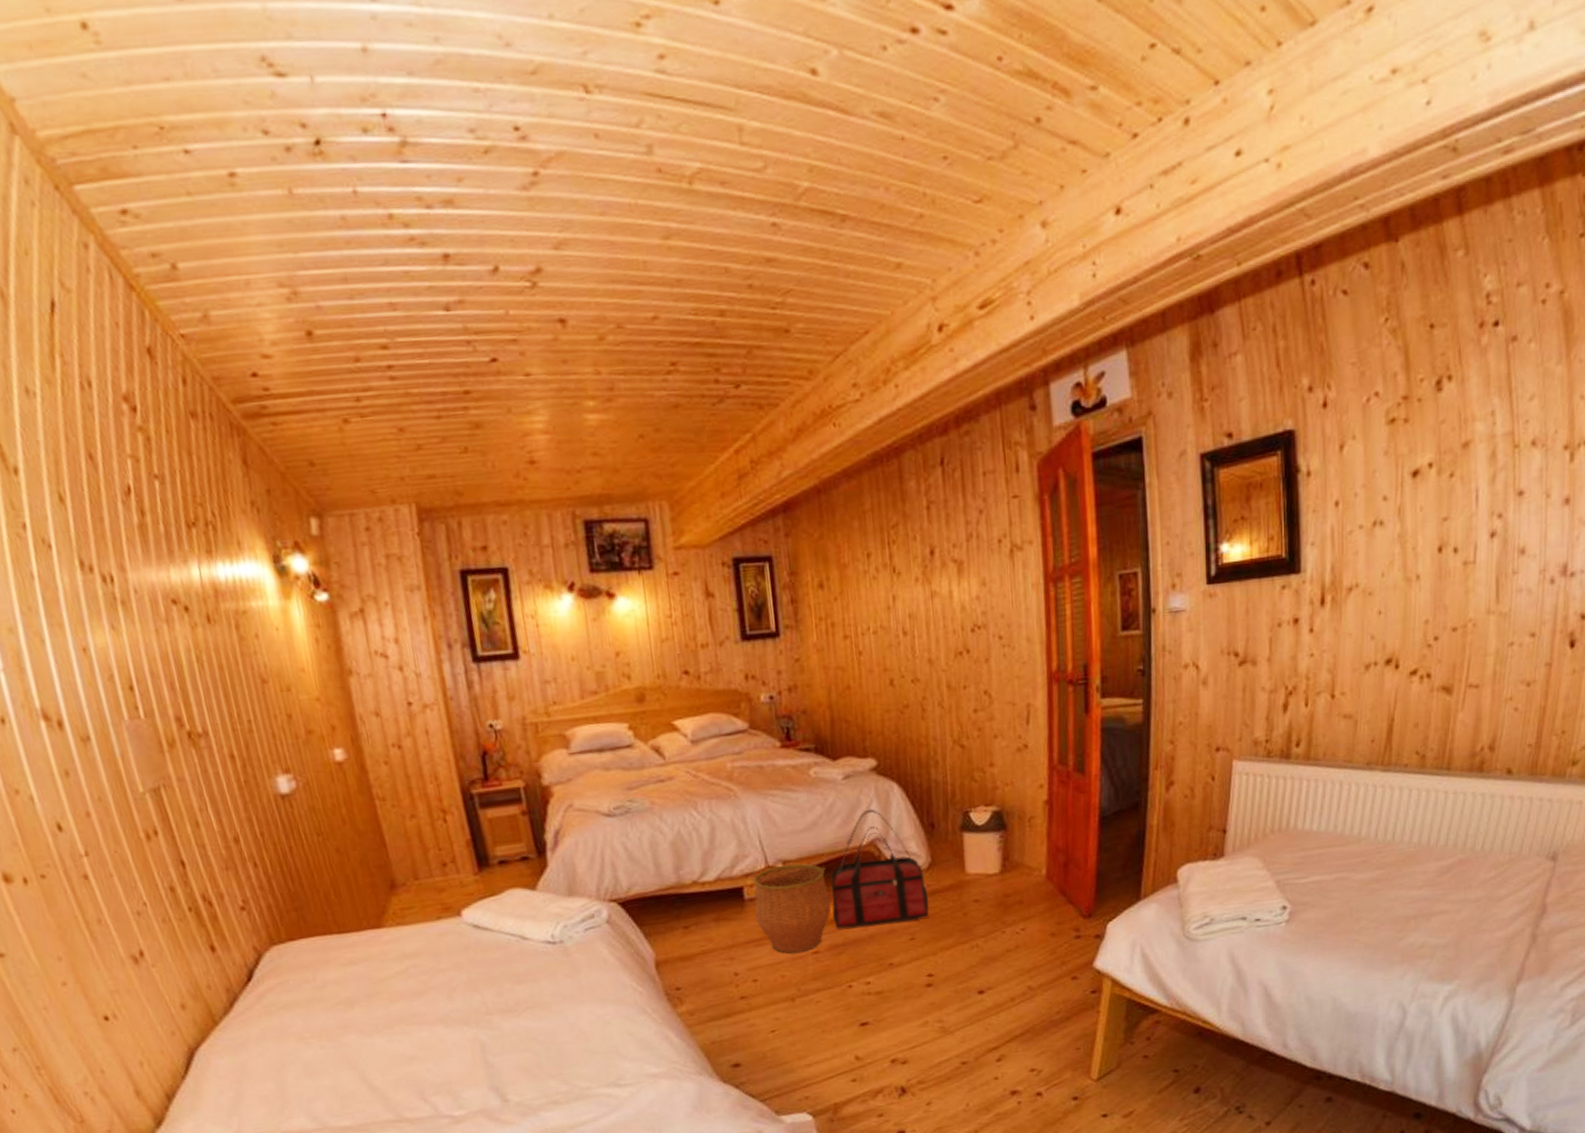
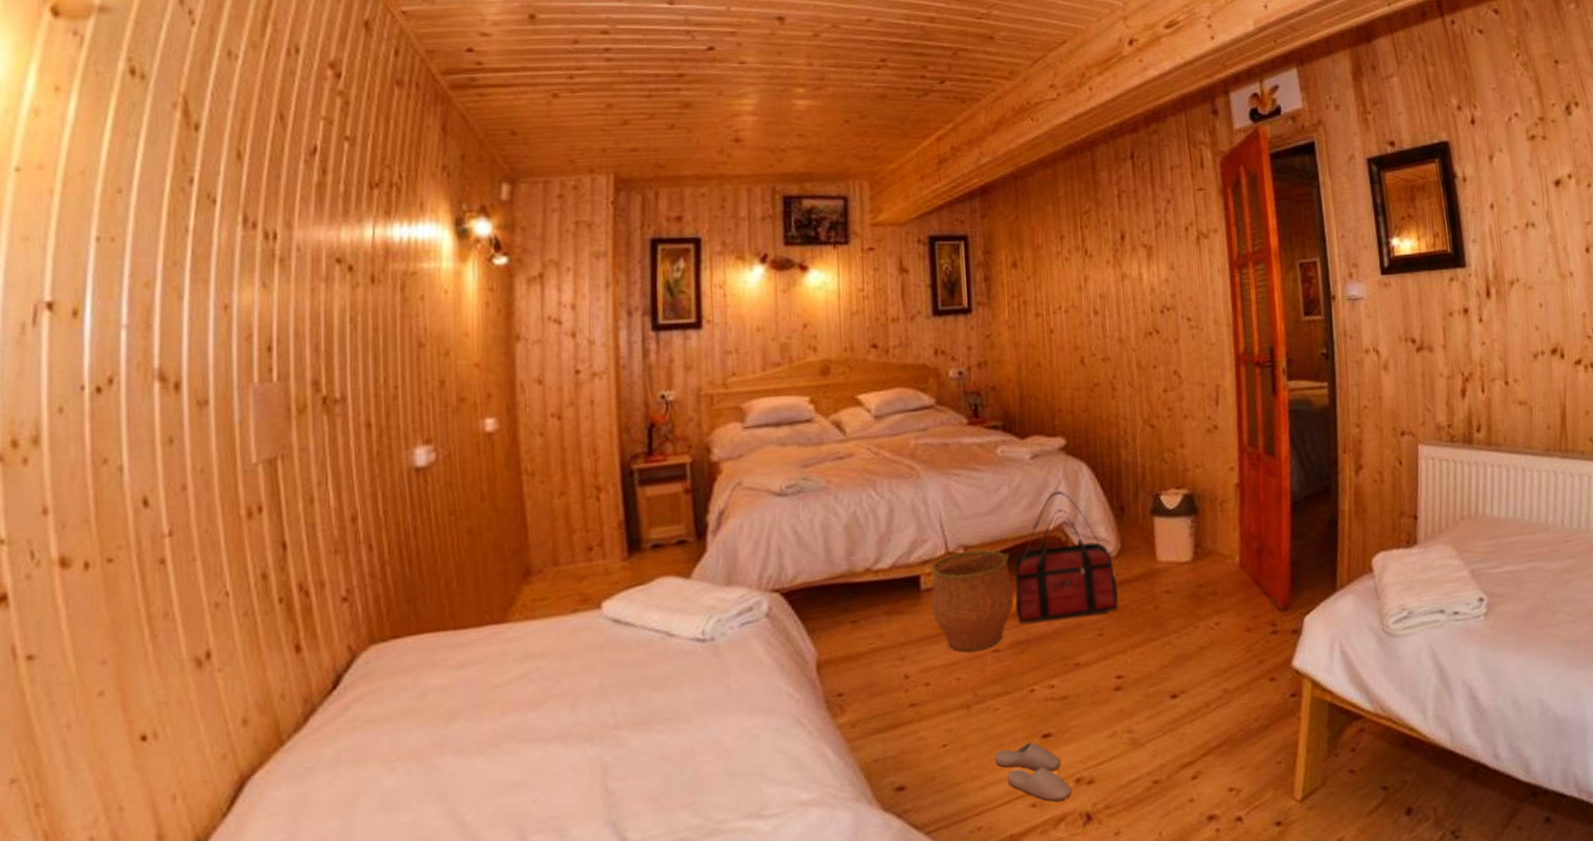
slippers: none [818,1029,888,1077] -> present [995,742,1072,802]

